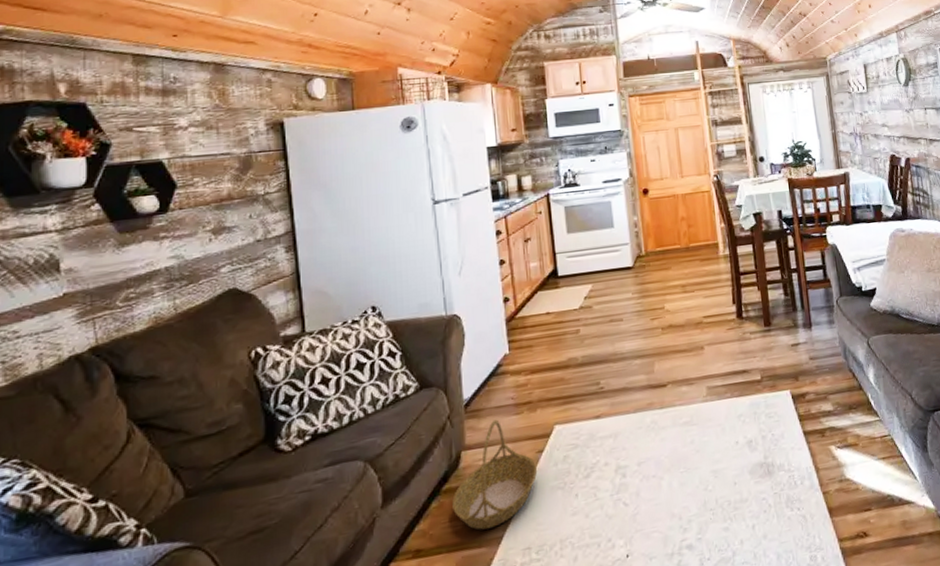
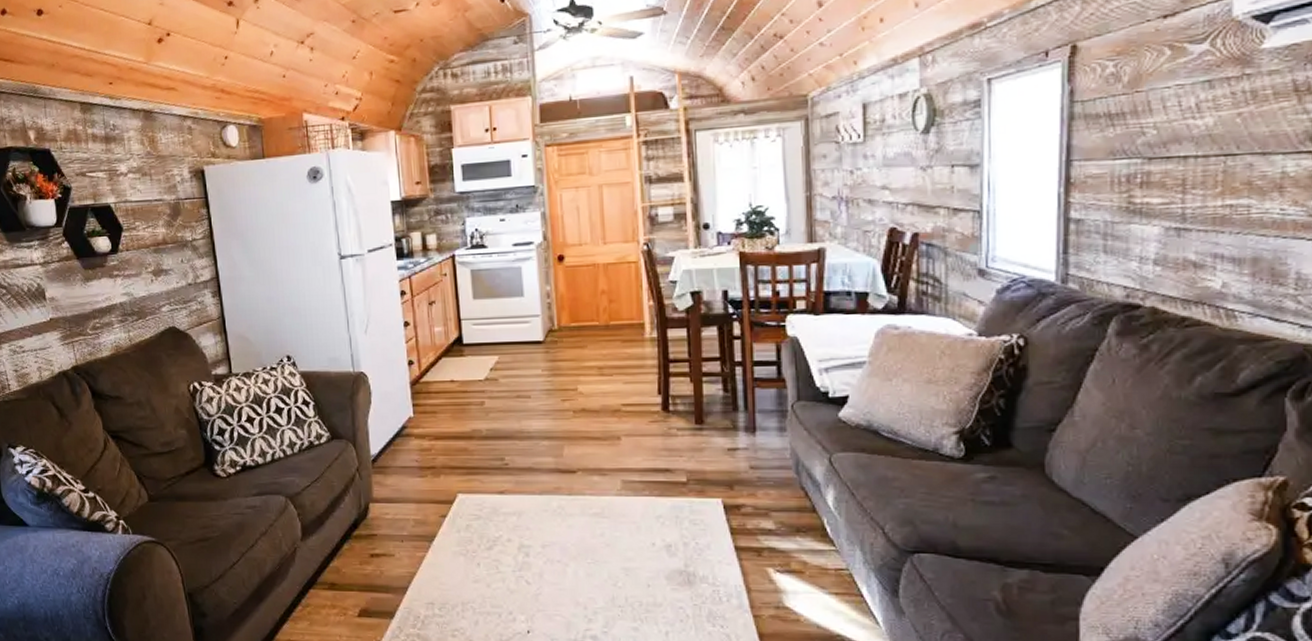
basket: present [452,419,538,530] -> none [362,479,441,578]

